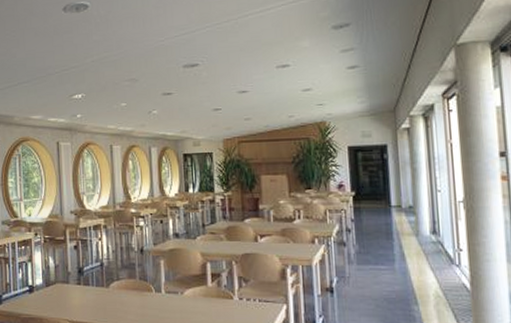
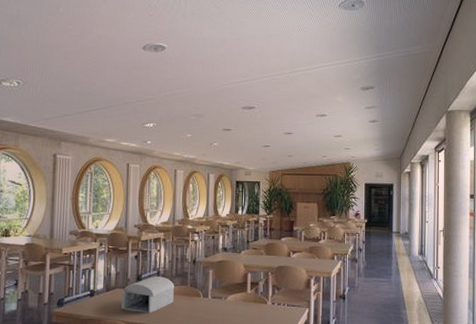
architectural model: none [63,269,122,310] -> present [121,276,175,313]

